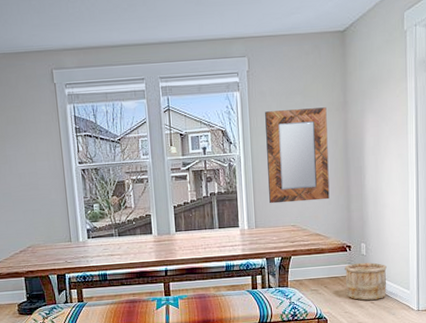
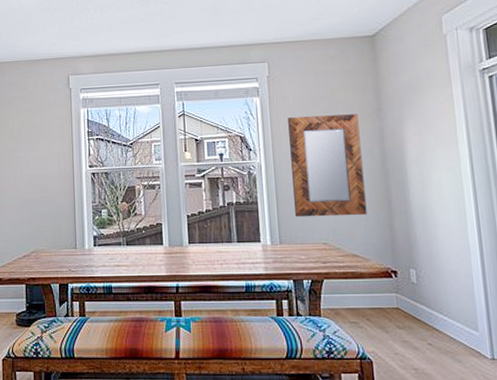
wooden bucket: present [344,262,387,301] -> none [391,292,448,340]

